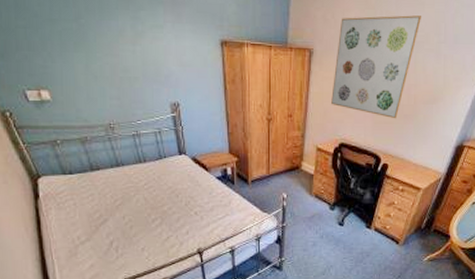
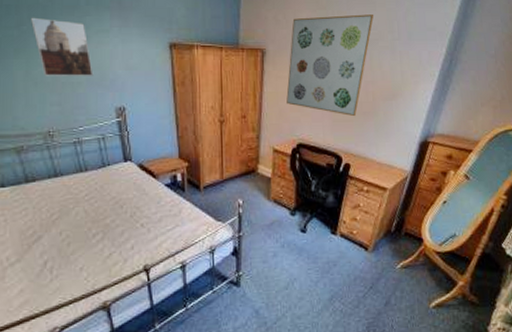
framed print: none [87,10,149,72] -> present [30,17,93,76]

